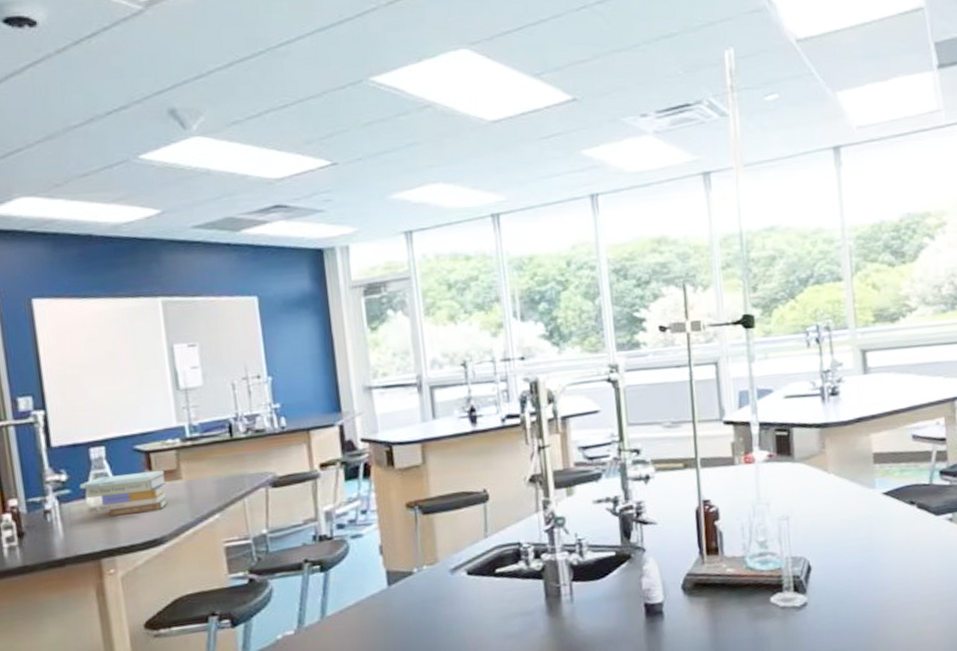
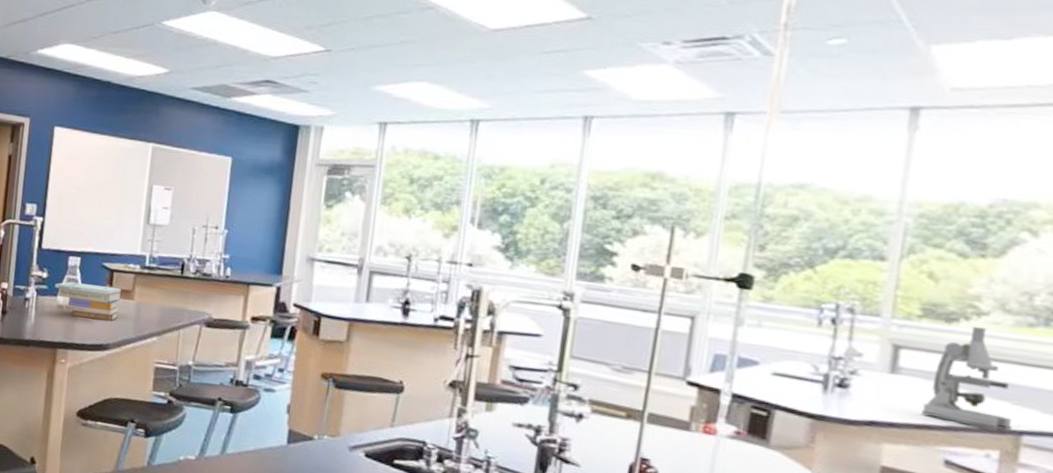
microscope: none [890,321,948,403] -> present [921,327,1012,431]

